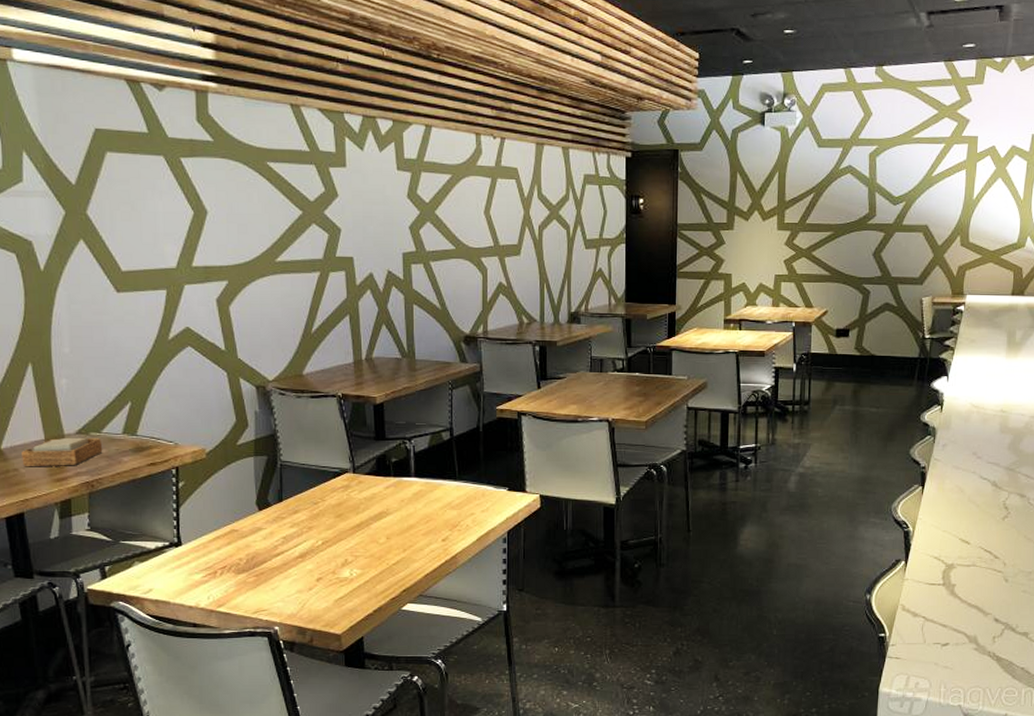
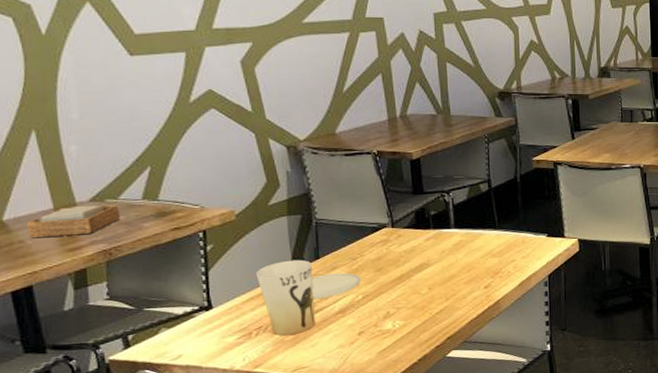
cup: none [223,501,276,577] -> present [256,259,315,336]
plate: none [274,517,322,543] -> present [311,273,362,300]

